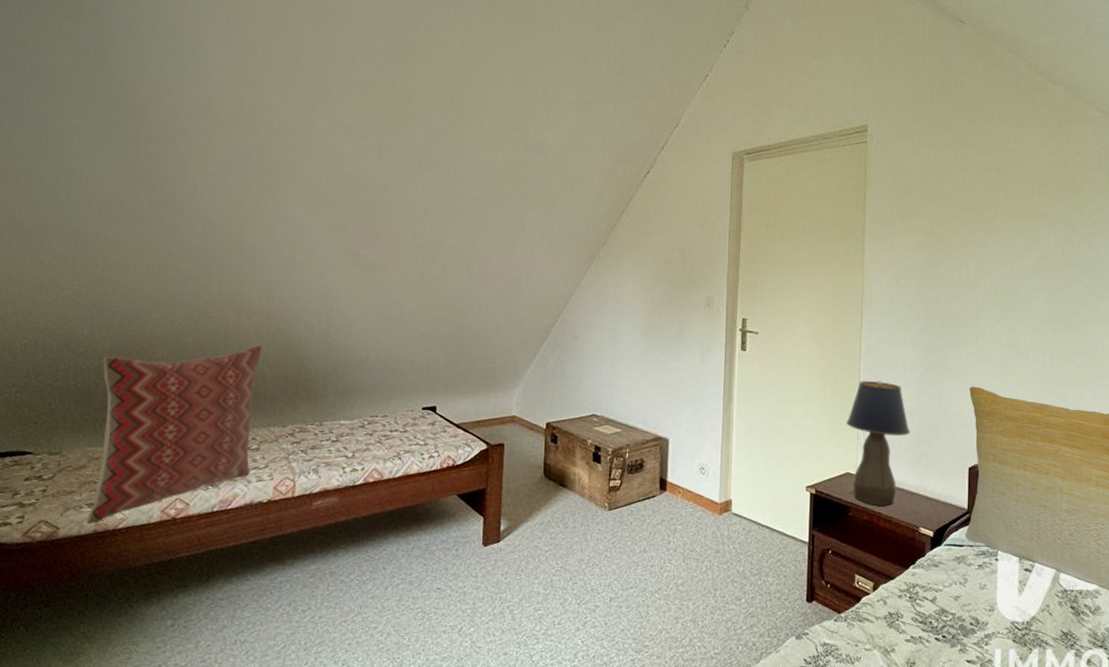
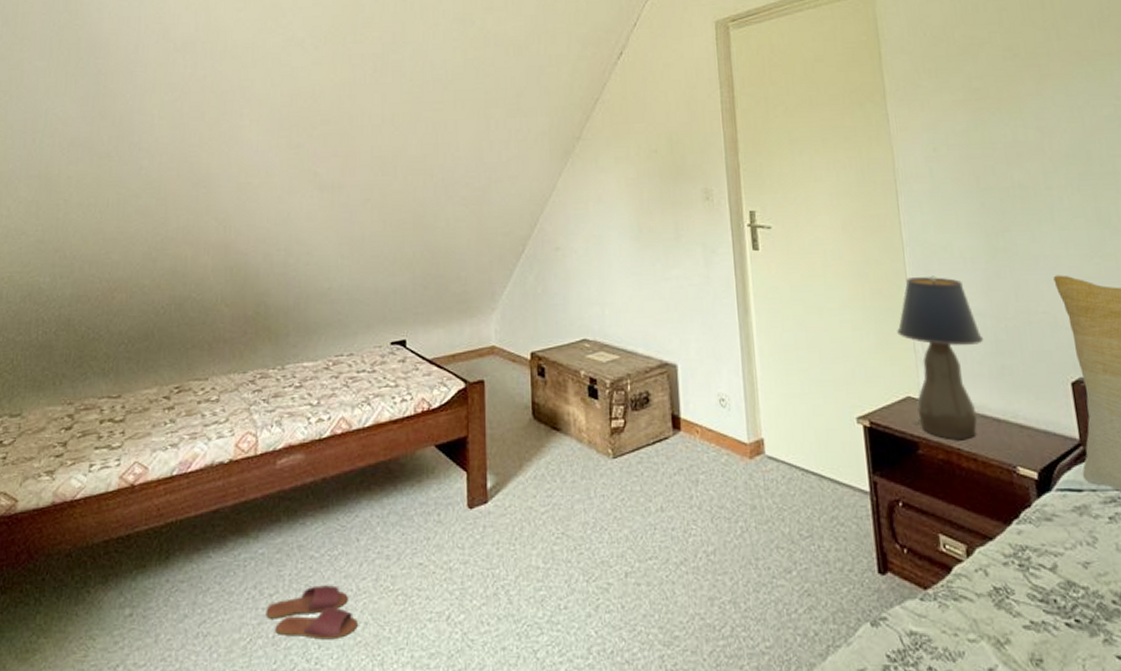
pillow: present [86,345,262,525] -> none [44,281,220,496]
slippers: none [299,604,381,646] -> present [266,585,358,640]

